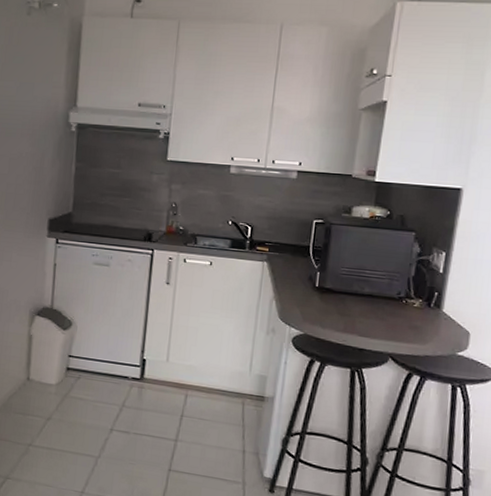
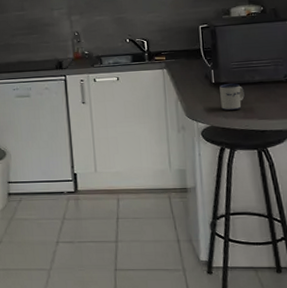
mug: none [320,290,349,322] -> present [219,83,245,111]

